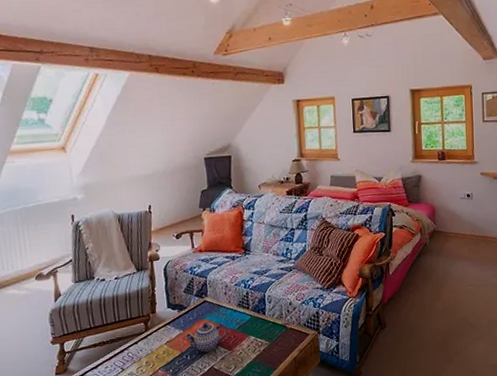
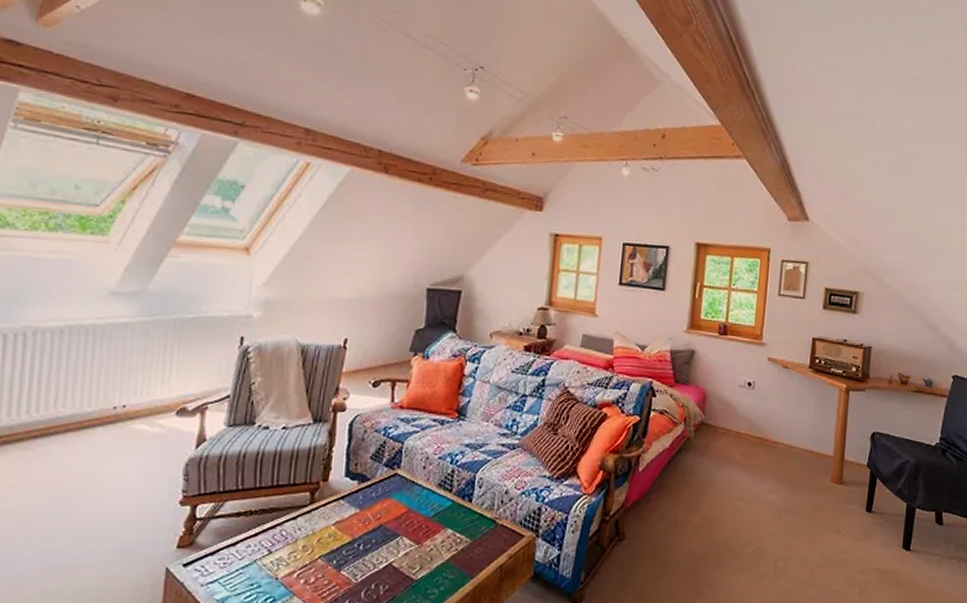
teapot: present [184,323,228,352] -> none [360,503,420,543]

